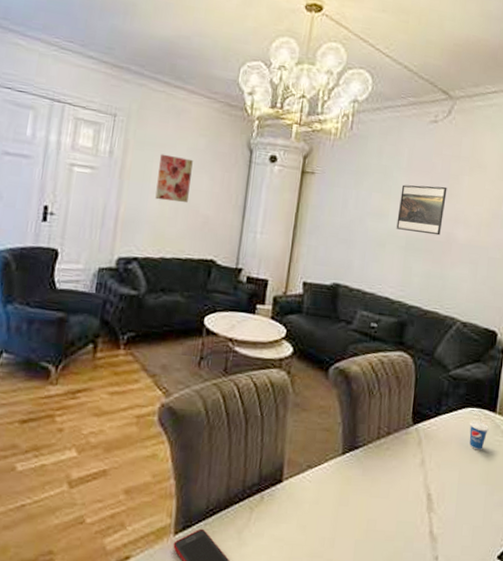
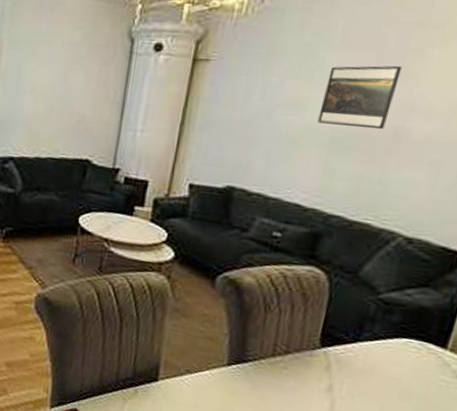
wall art: present [155,154,193,203] -> none [29,51,68,102]
cup: present [469,411,489,451] -> none [400,343,432,388]

